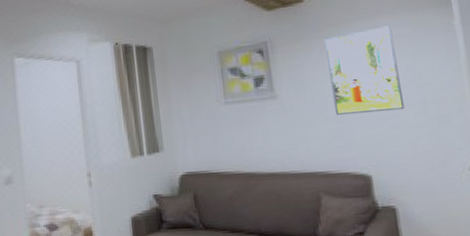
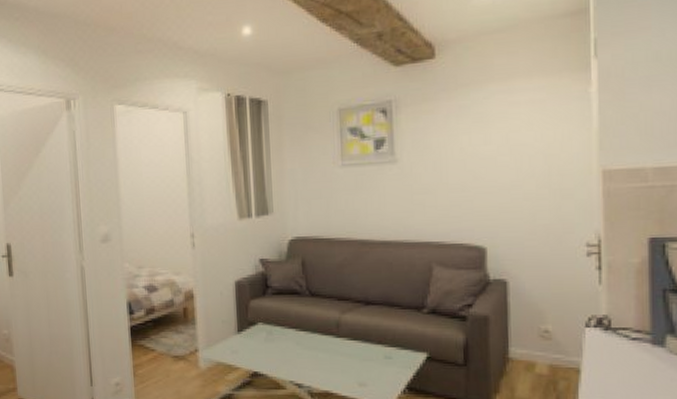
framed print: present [323,25,405,115] -> none [452,89,529,184]

